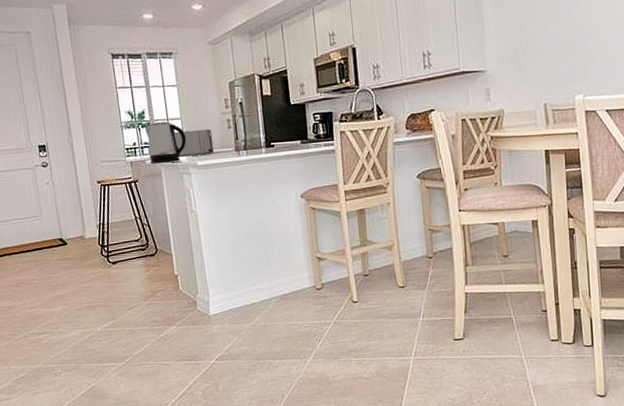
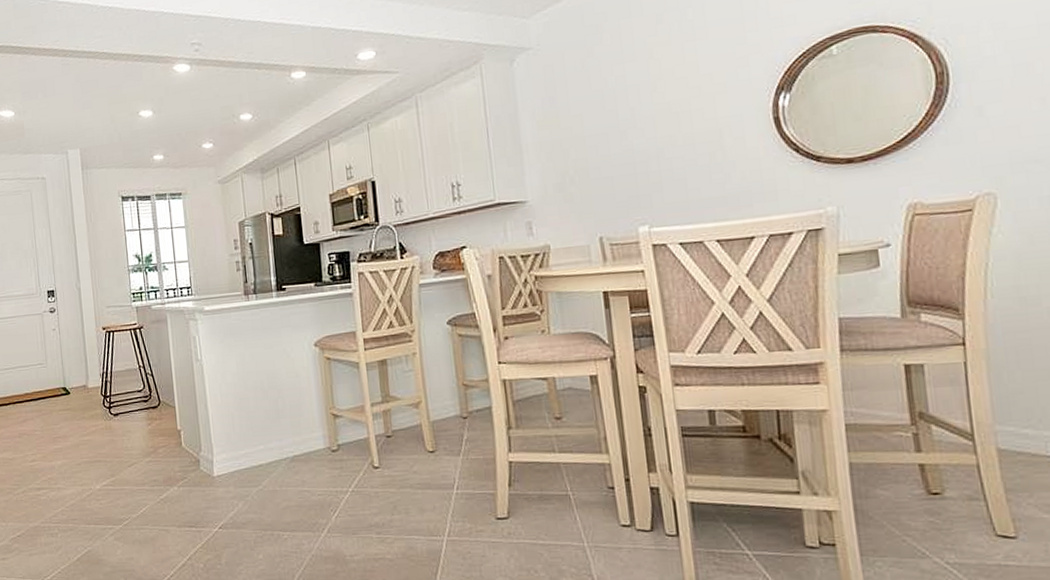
kettle: present [145,121,187,164] -> none [152,264,194,309]
toaster: present [174,128,214,157] -> none [181,271,222,302]

